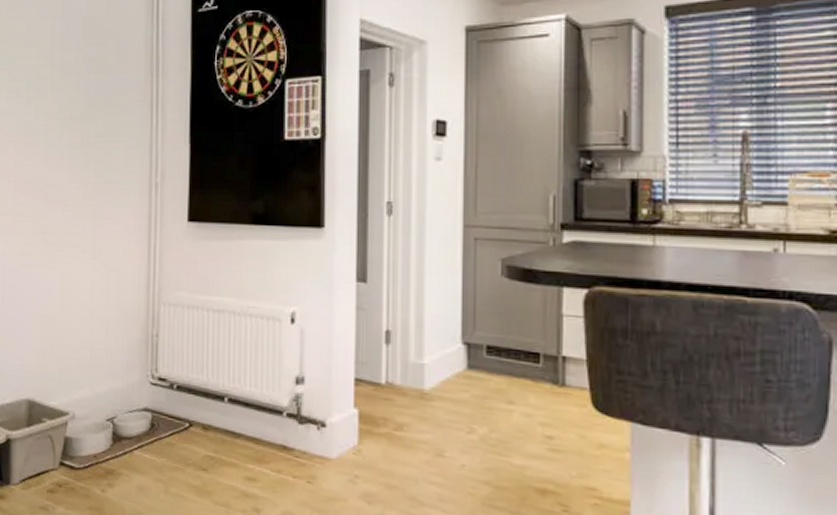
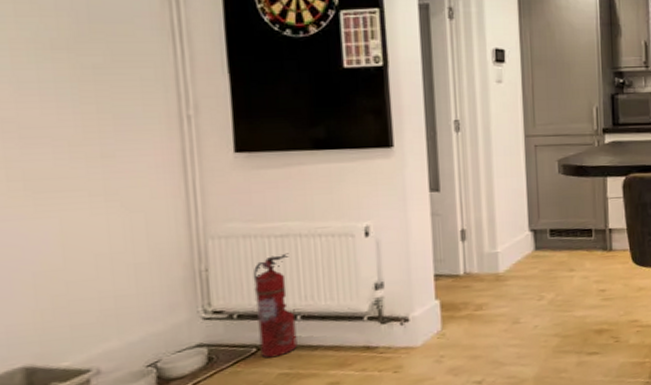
fire extinguisher: none [192,329,223,437] -> present [253,253,298,358]

